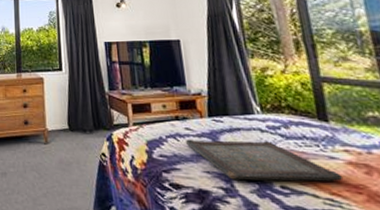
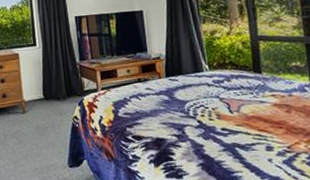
serving tray: present [186,139,342,182] -> none [147,93,268,128]

